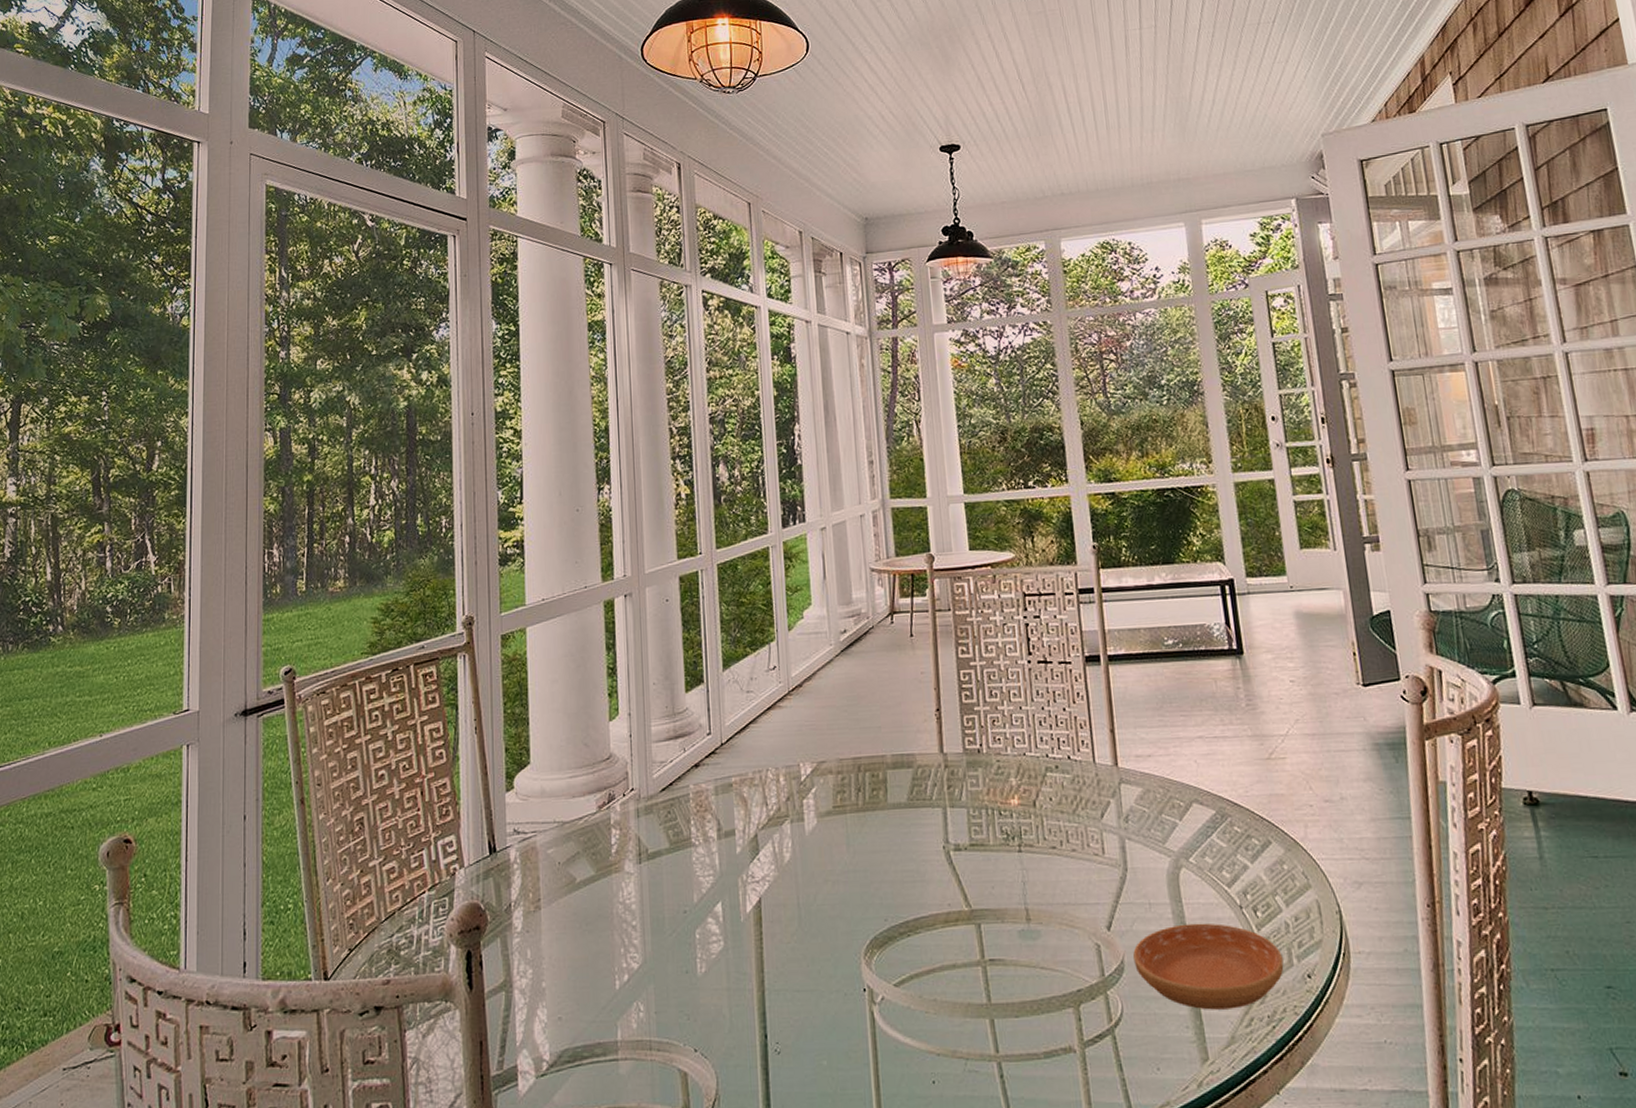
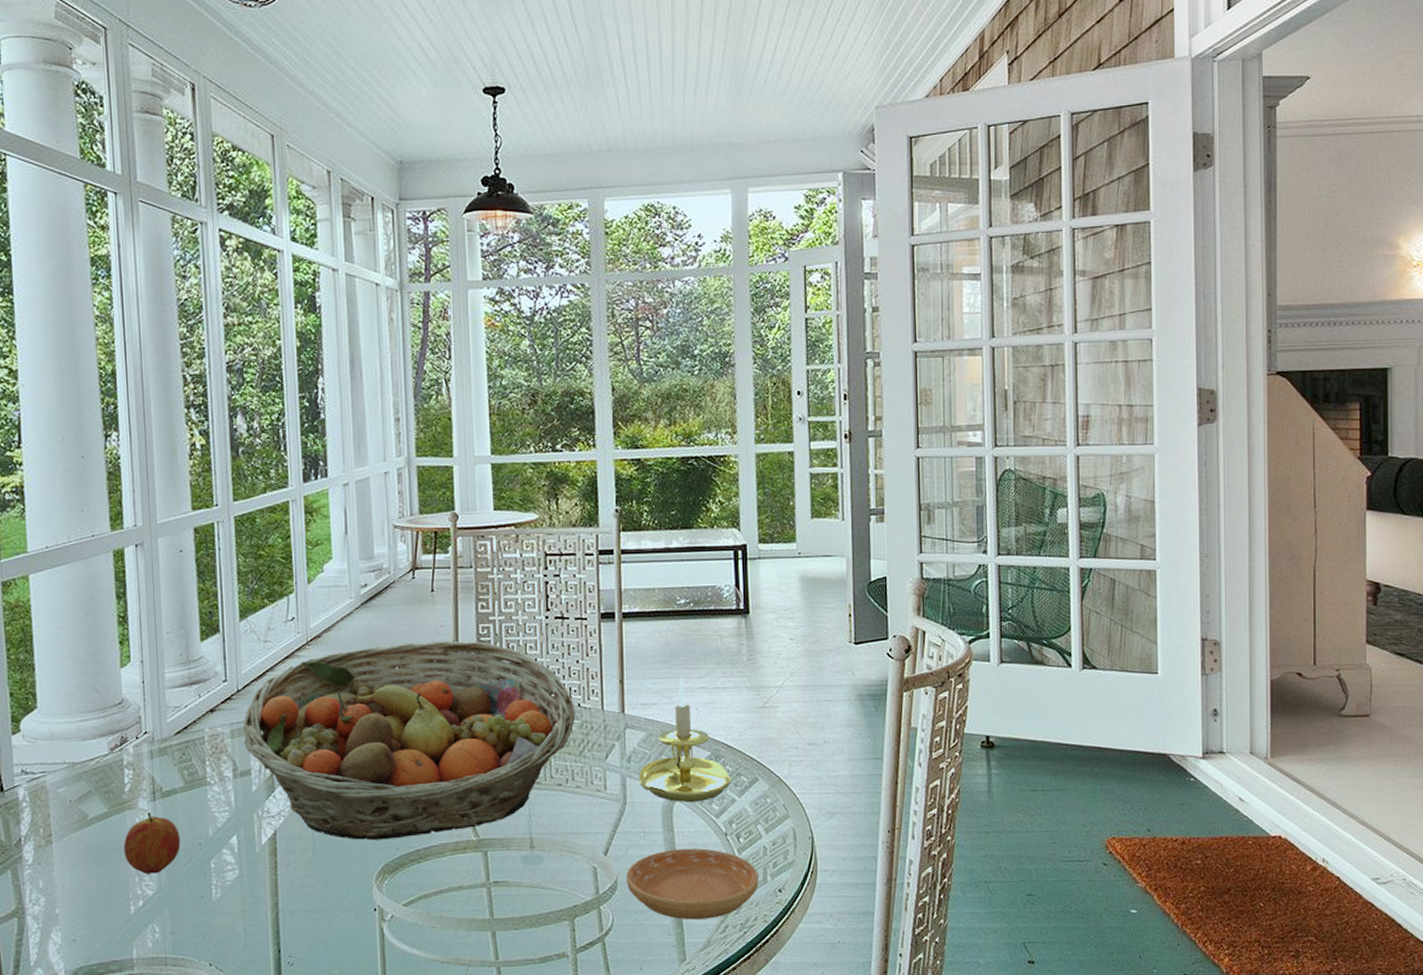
fruit: none [610,875,666,945] -> present [124,811,181,874]
fruit basket: none [727,688,1066,910] -> present [243,640,576,841]
candle holder: none [1138,724,1242,869] -> present [638,676,732,803]

